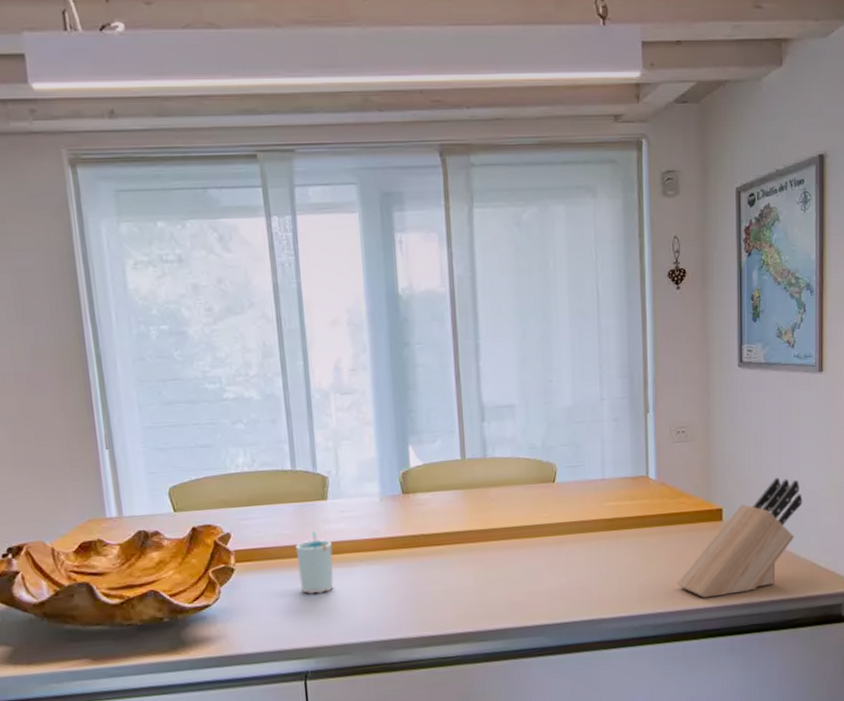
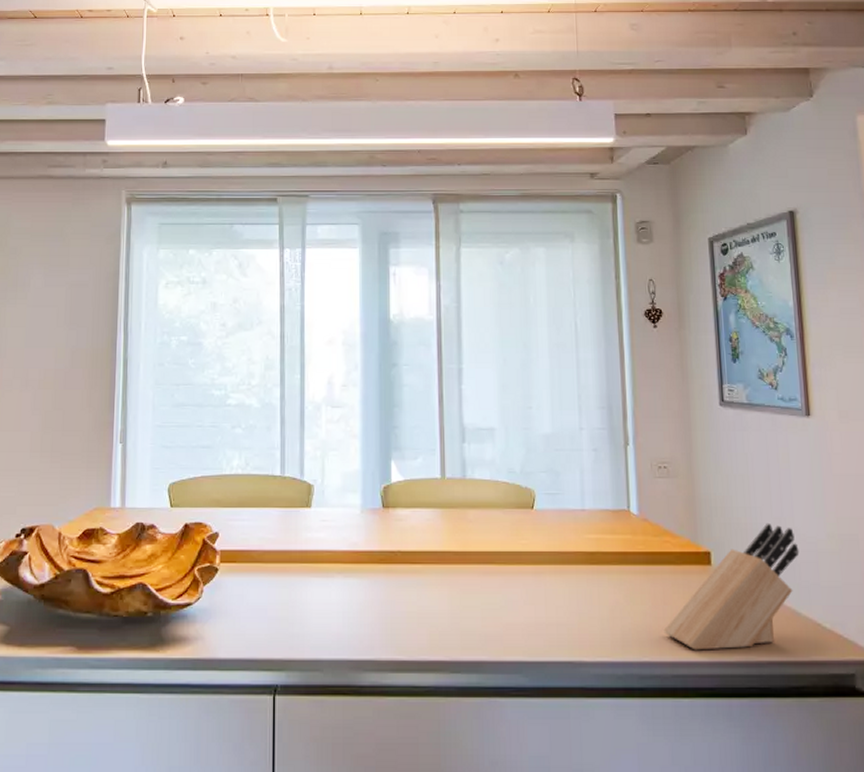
cup: present [295,531,334,595] -> none [277,538,312,603]

